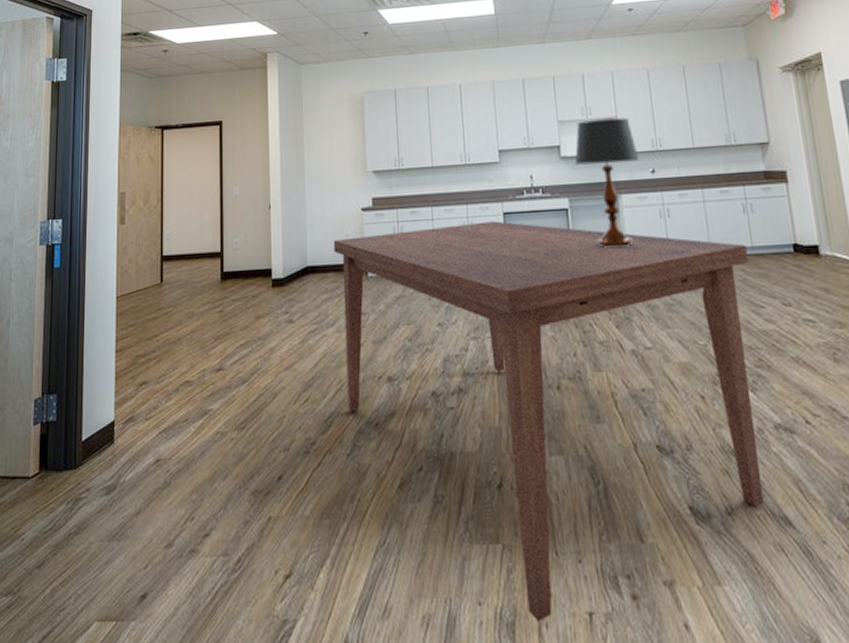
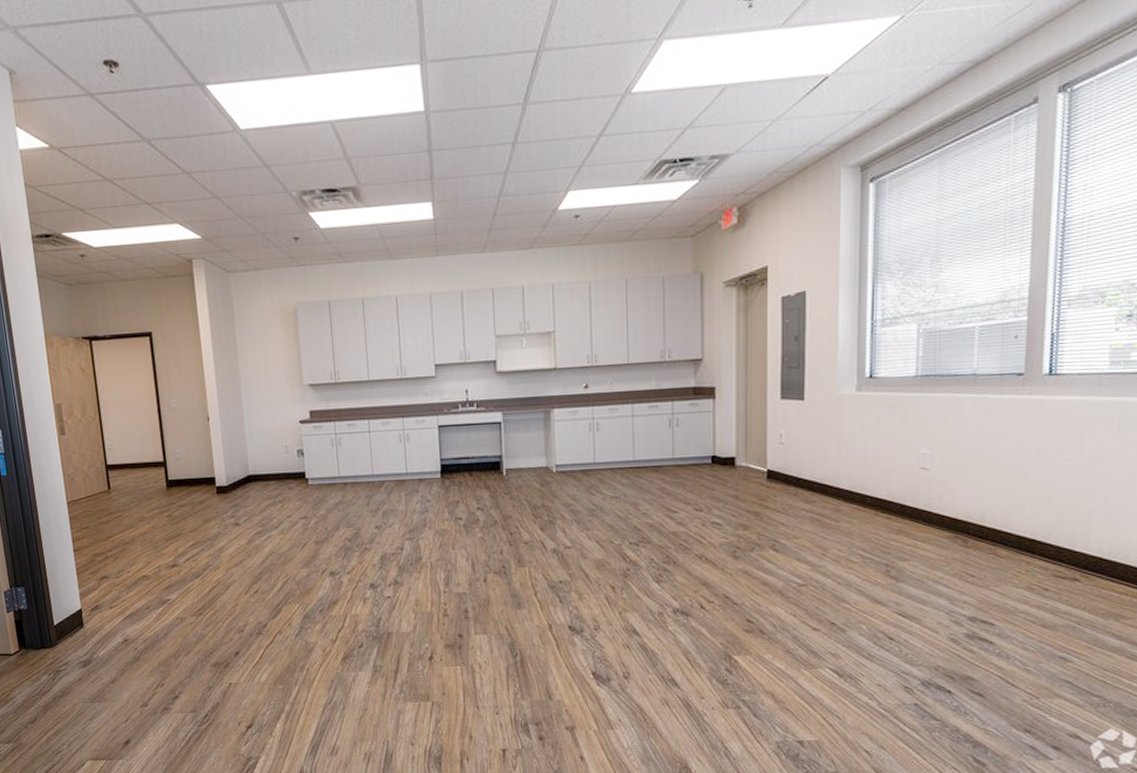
dining table: present [333,221,763,621] -> none [273,433,668,756]
table lamp: present [574,117,639,249] -> none [510,332,573,460]

